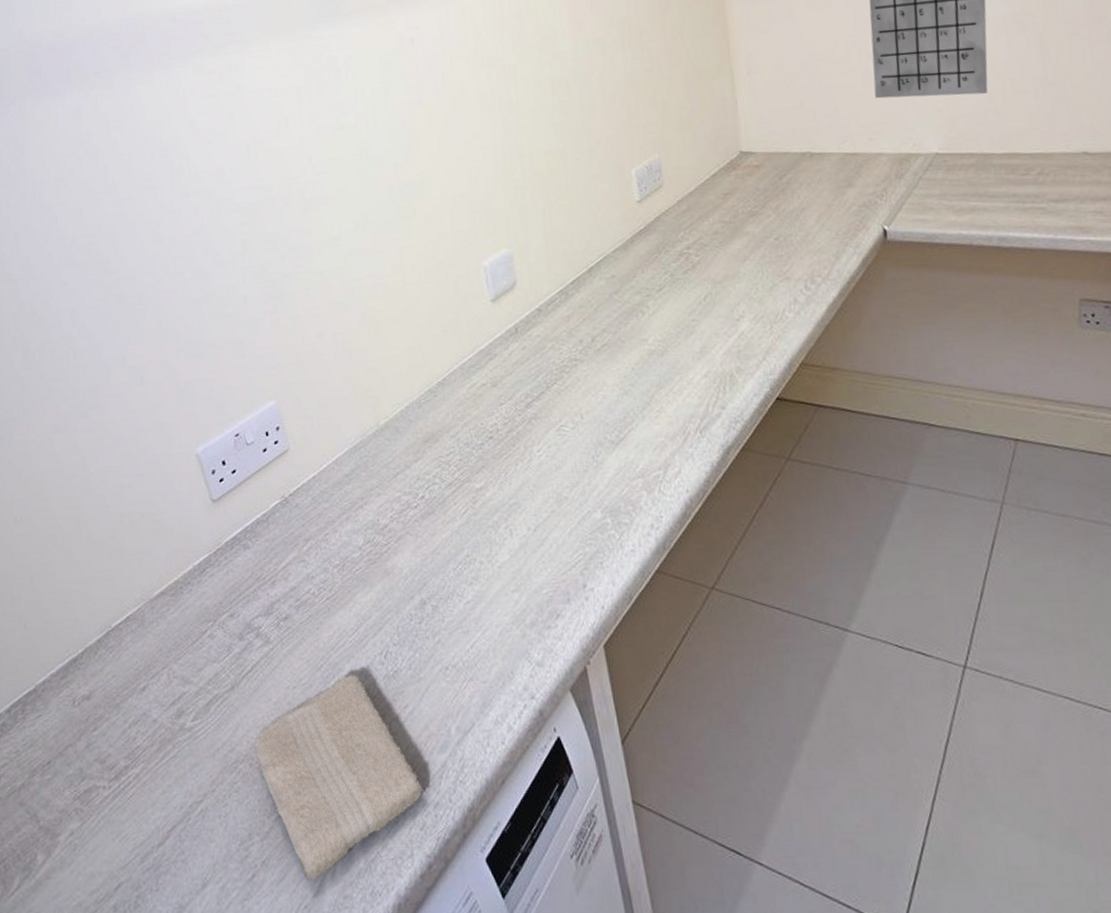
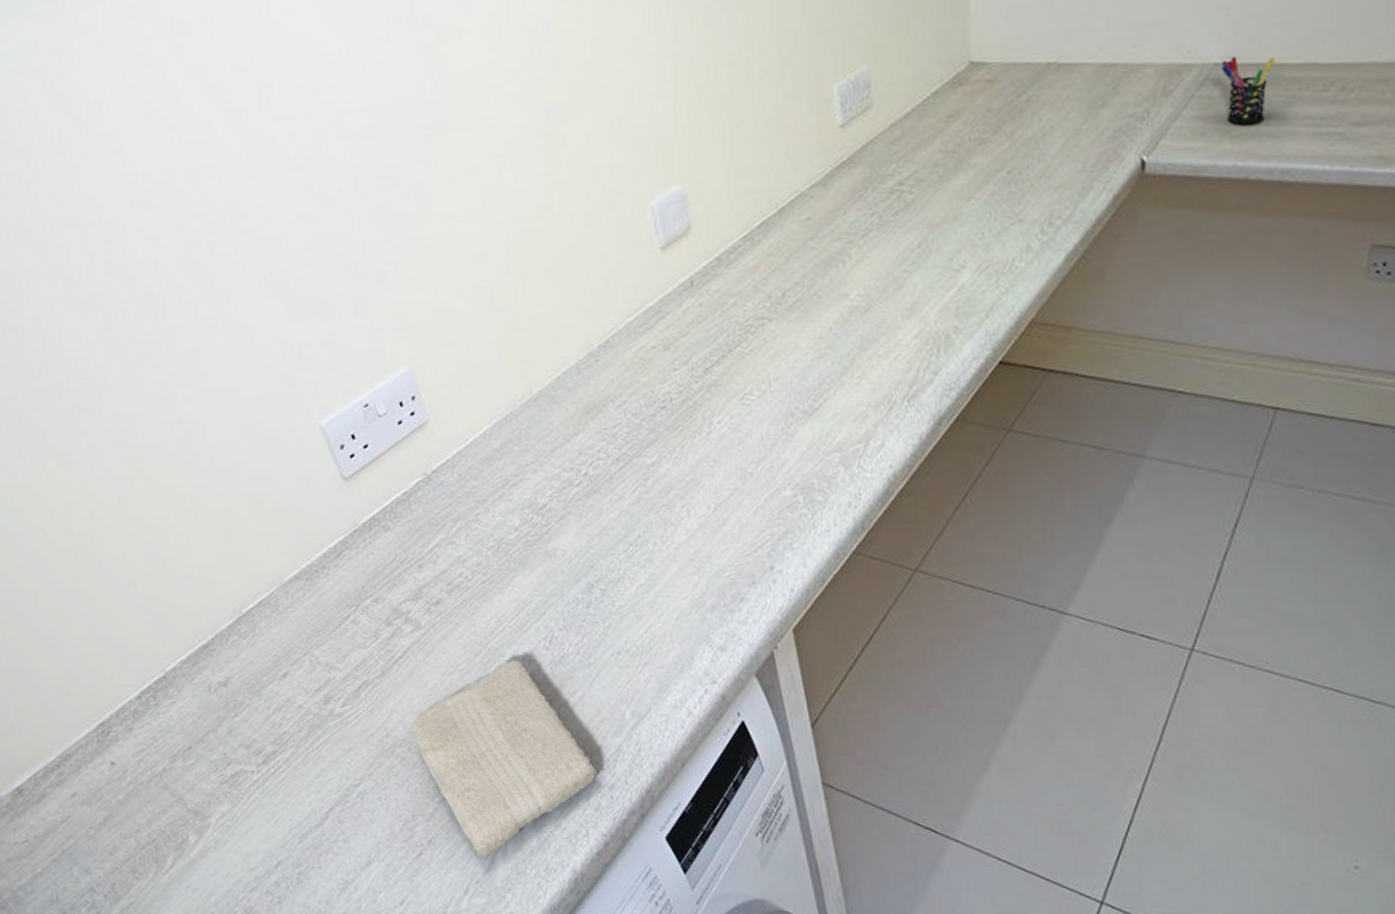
pen holder: none [941,147,984,202] -> present [1221,56,1275,126]

